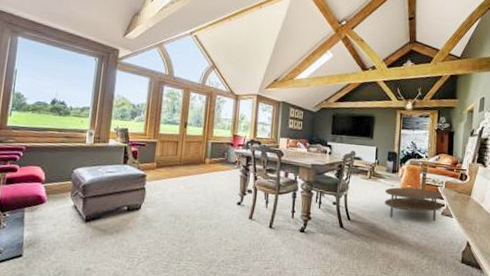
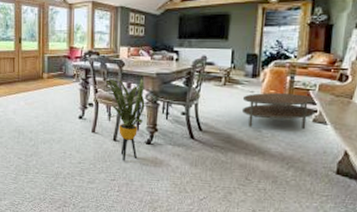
house plant: none [263,166,309,249] -> present [104,77,155,161]

